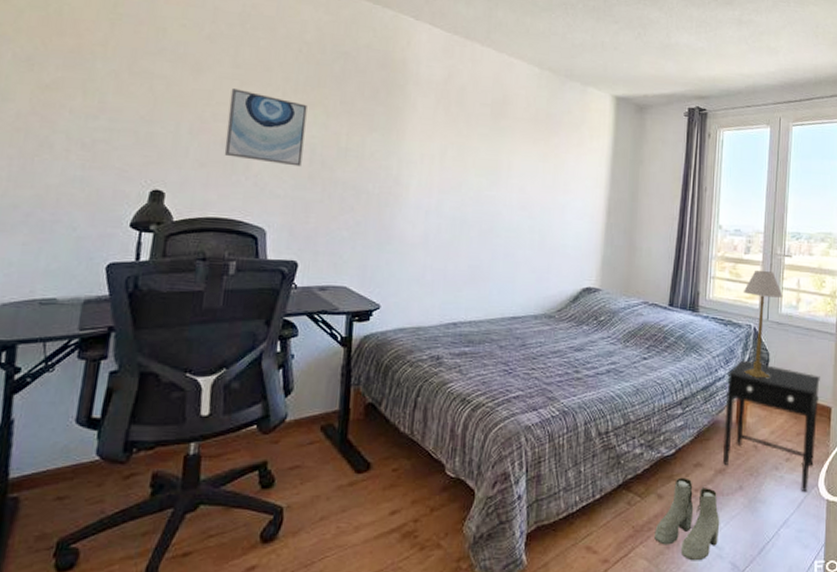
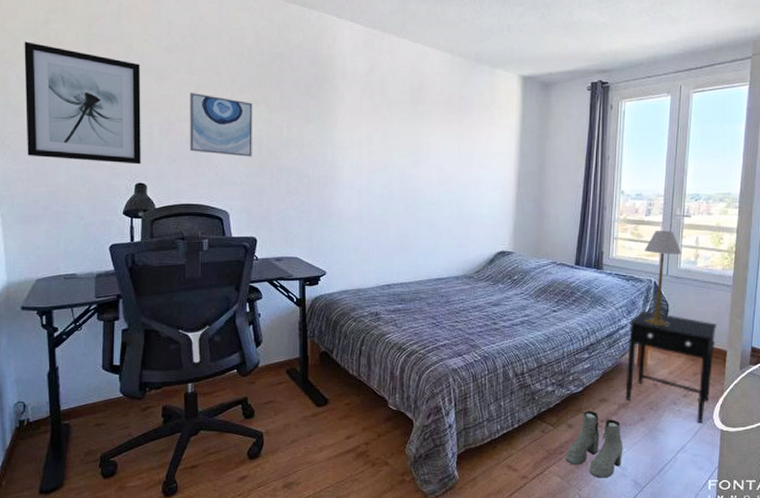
wall art: none [11,15,174,168] -> present [24,41,141,165]

